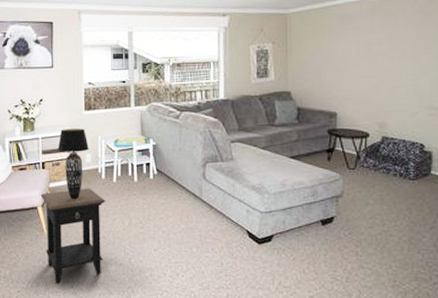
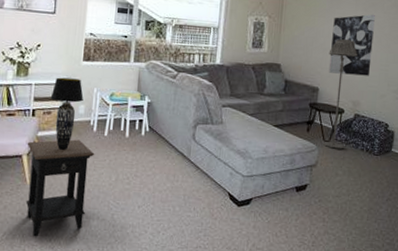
floor lamp: none [344,57,379,176] -> present [322,39,358,149]
wall art: none [346,24,396,95] -> present [328,14,375,76]

